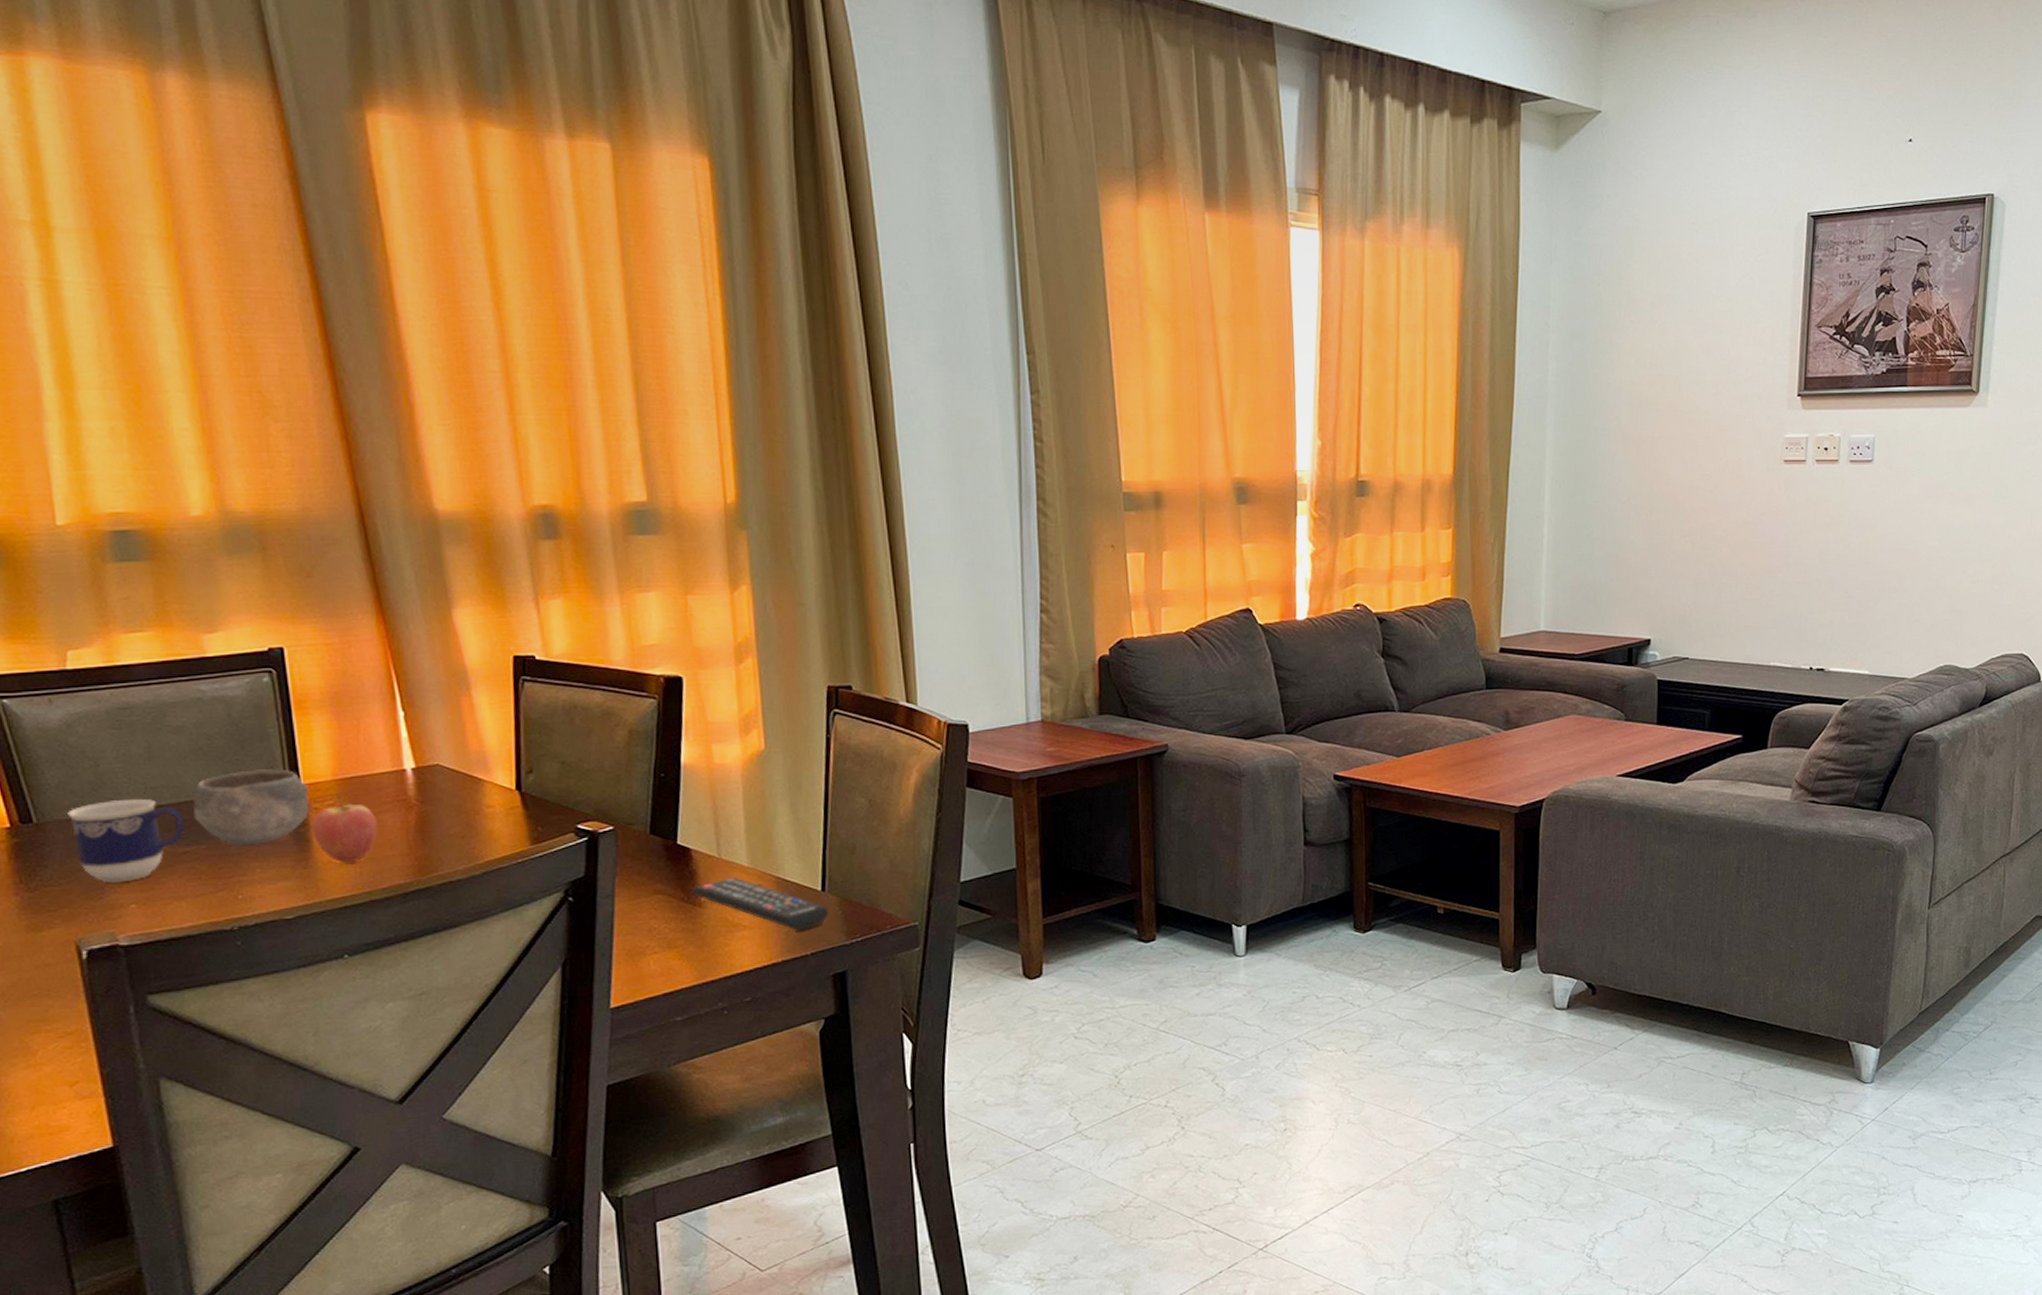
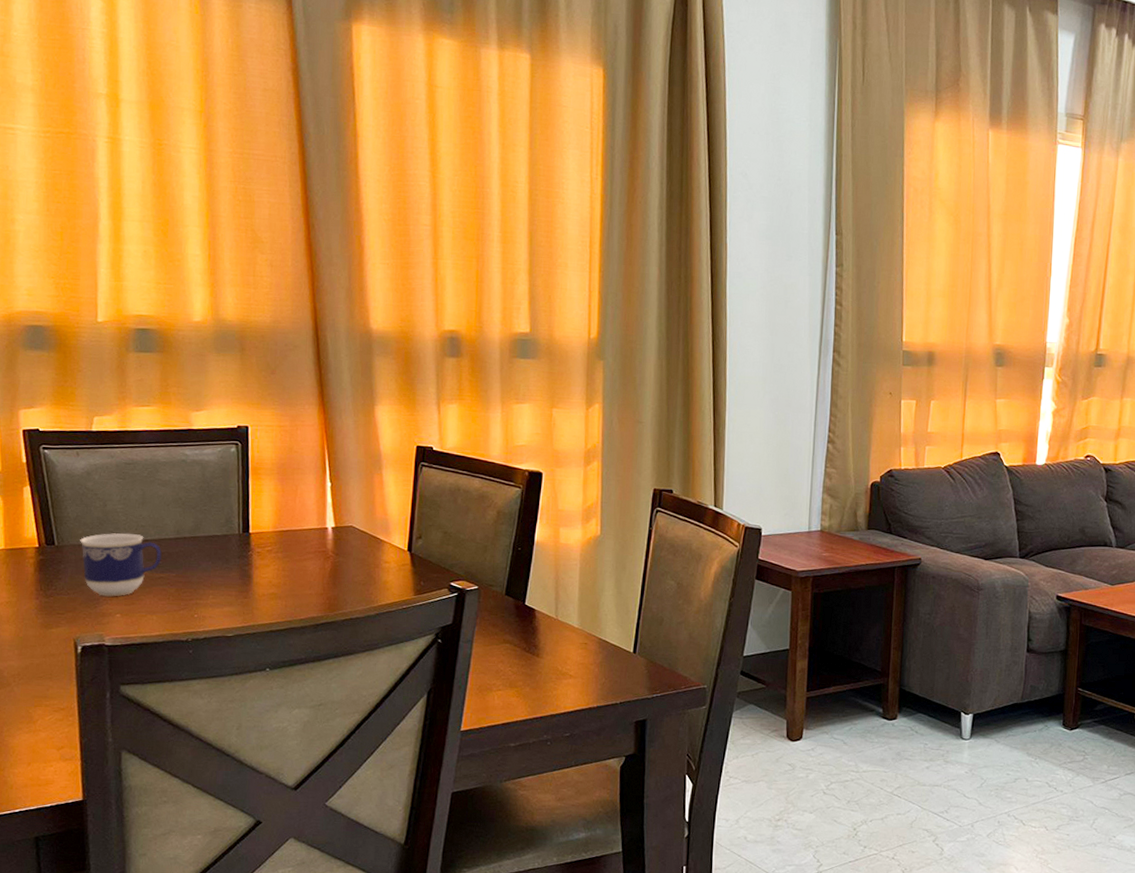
bowl: present [193,769,310,846] -> none [170,518,255,577]
fruit: present [312,795,379,863] -> none [254,544,303,597]
remote control: present [692,877,829,930] -> none [533,635,637,683]

